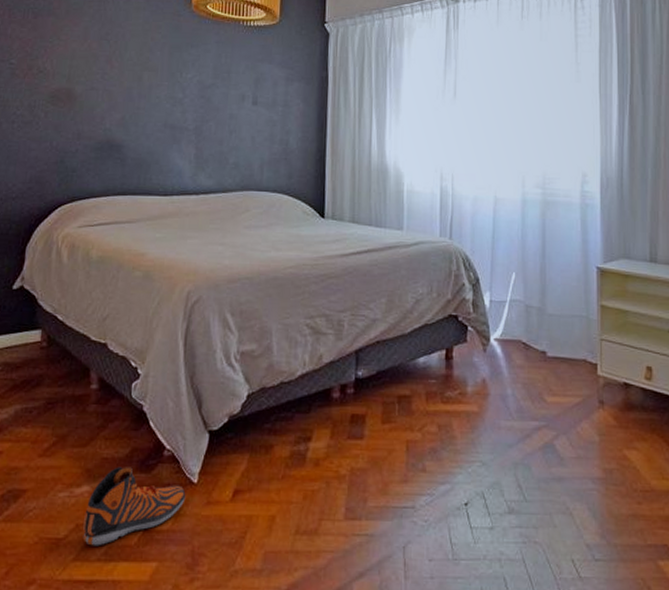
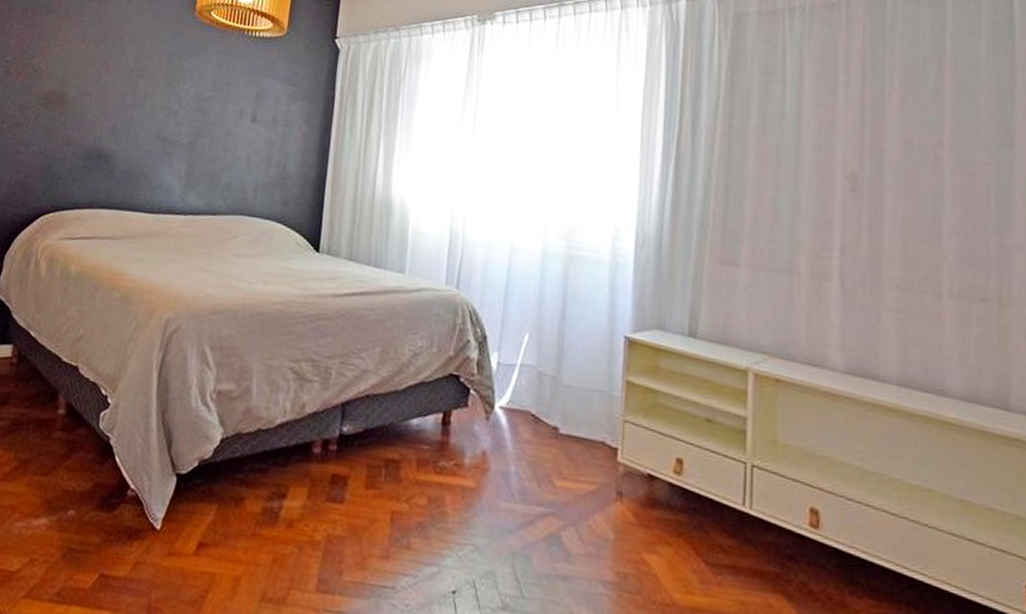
sneaker: present [82,466,186,546] -> none [36,501,147,586]

